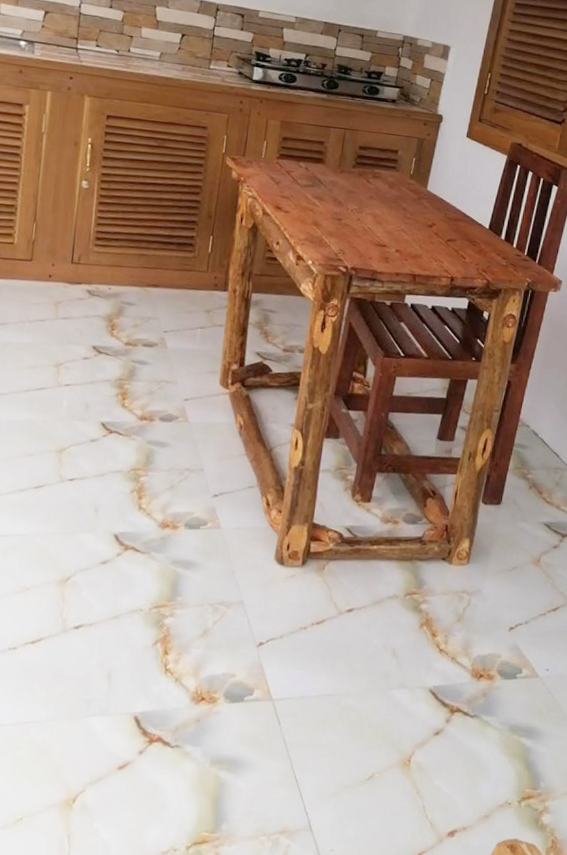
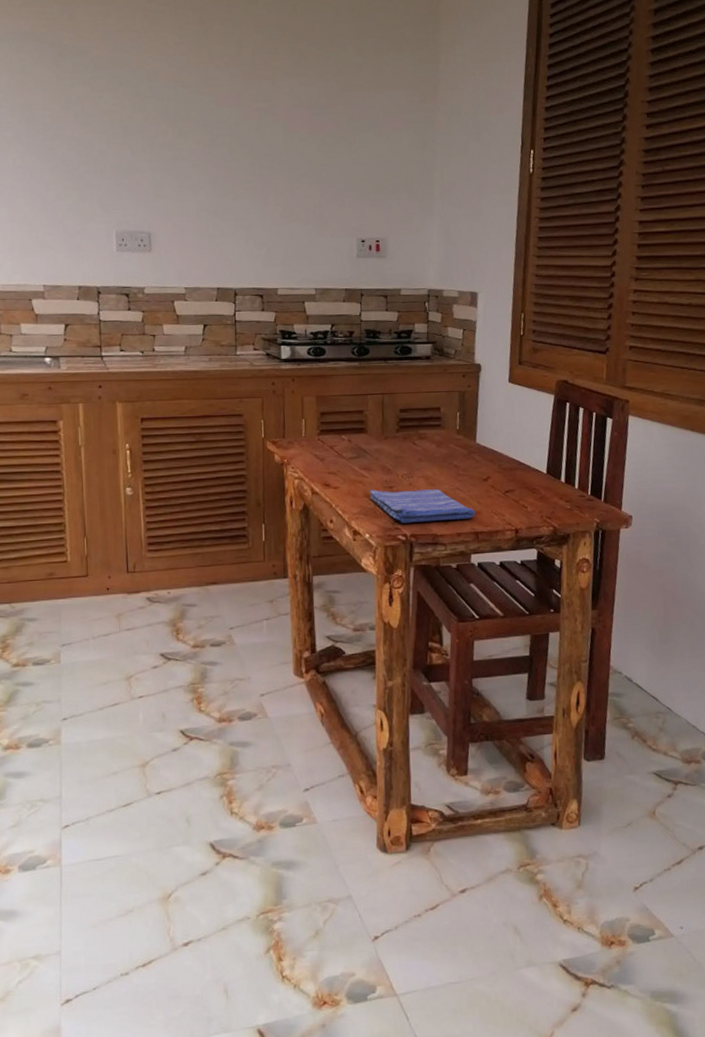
dish towel: none [317,219,417,261] -> present [369,489,476,523]

